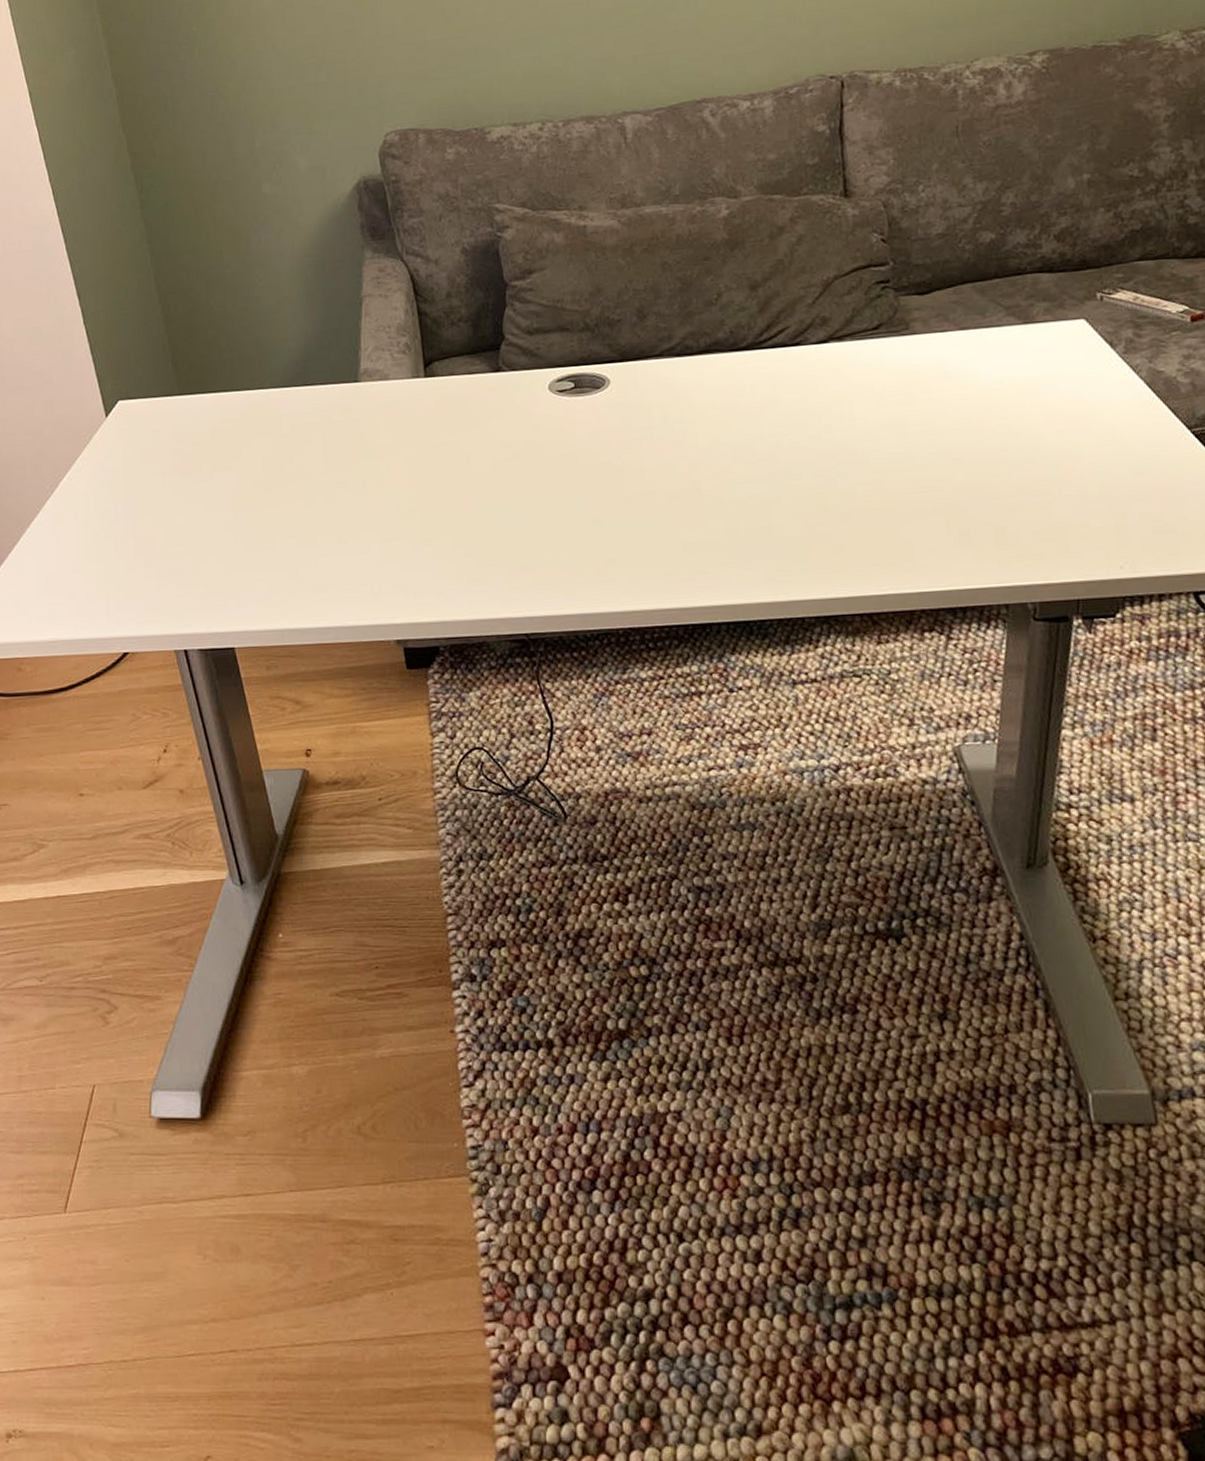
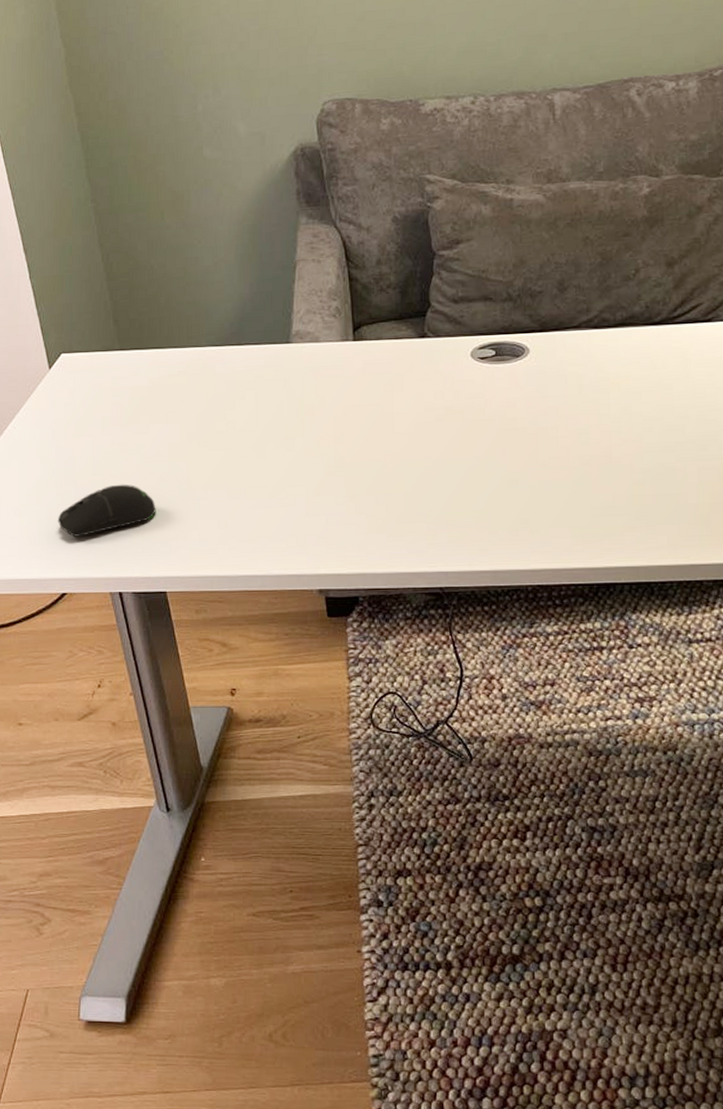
computer mouse: none [117,535,222,593] -> present [57,484,156,537]

